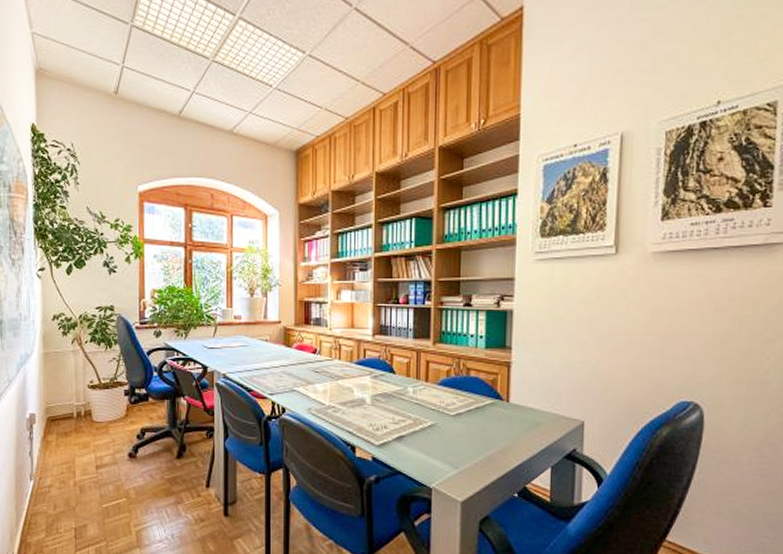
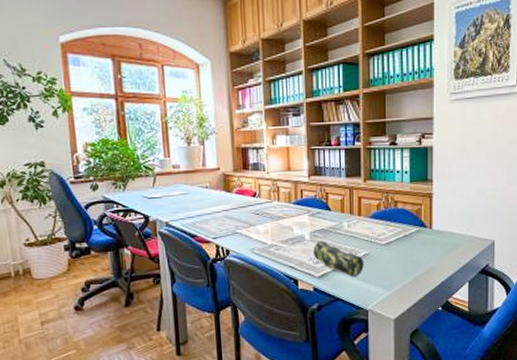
pencil case: none [373,406,429,450] -> present [313,241,364,277]

